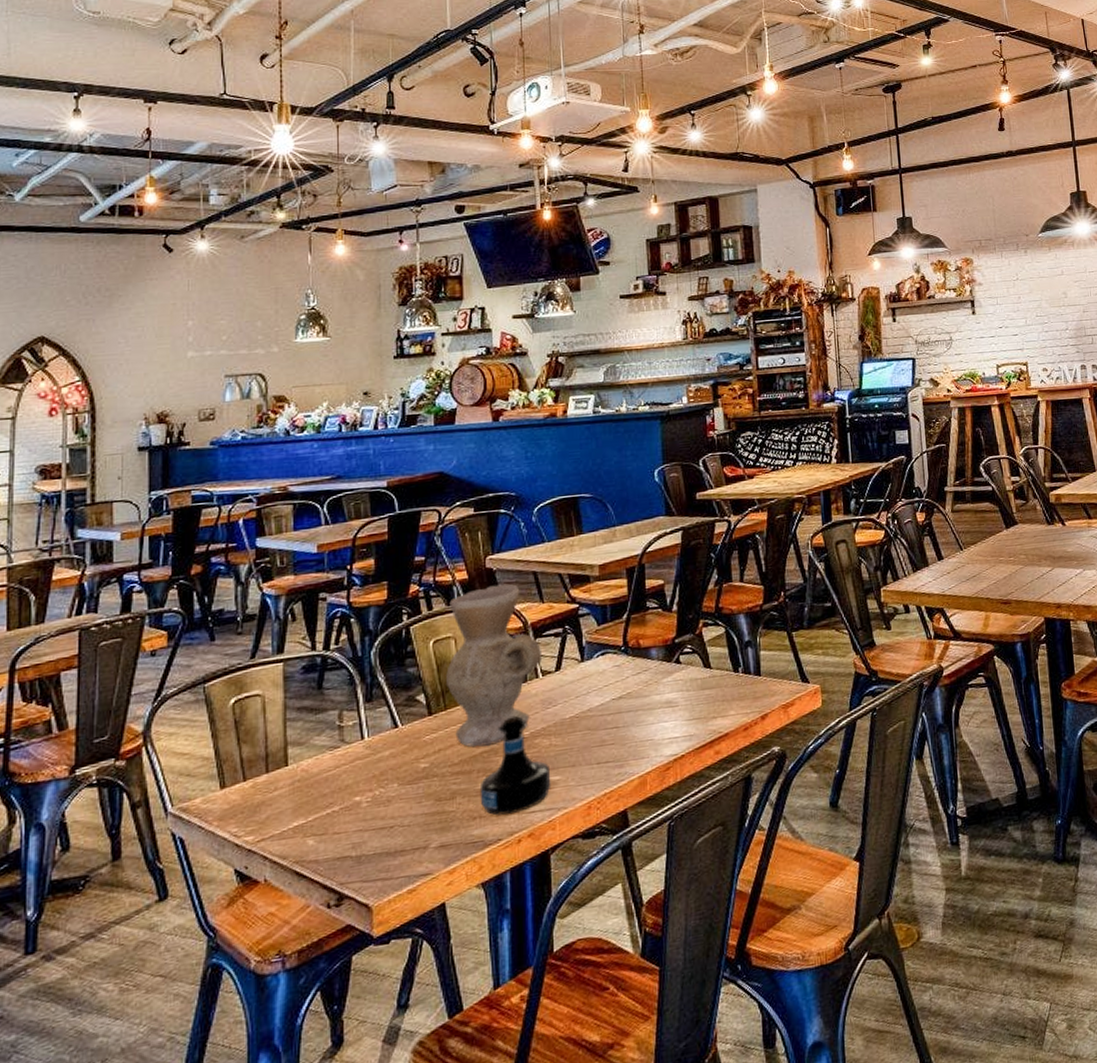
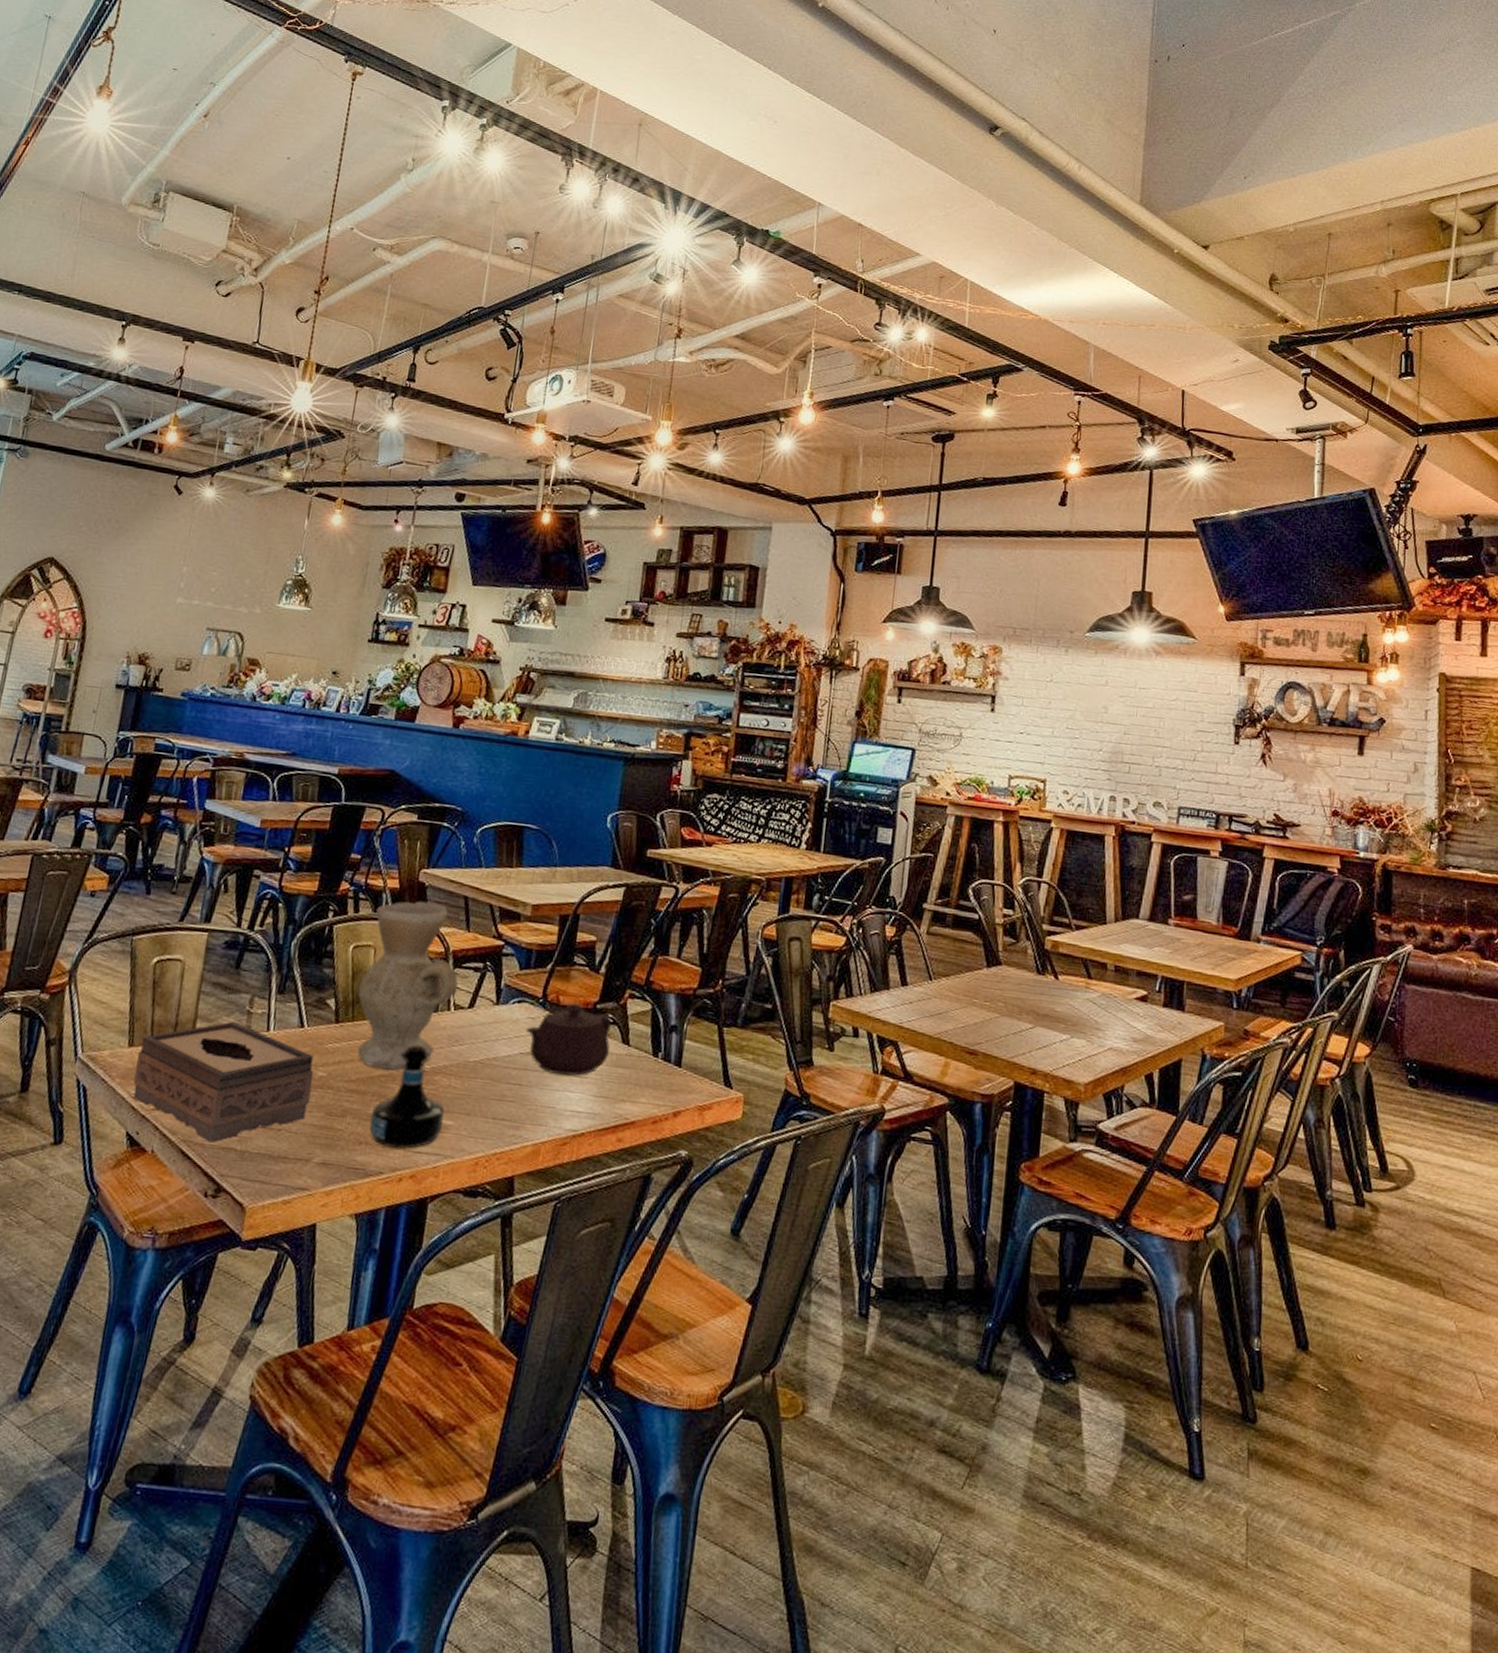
tissue box: none [231,738,417,857] -> present [133,1021,314,1143]
teapot: none [613,643,694,710] -> present [525,1003,612,1076]

